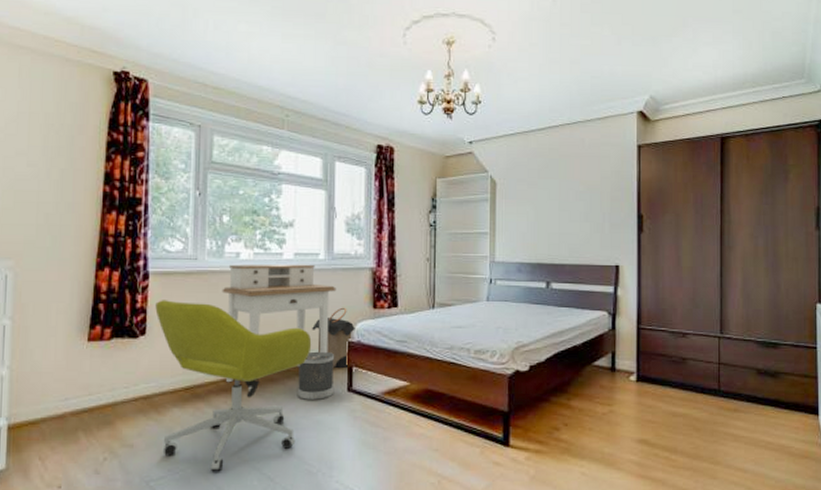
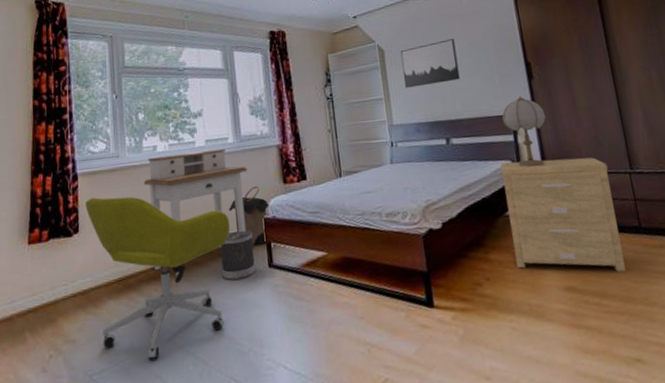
wall art: none [512,180,570,225] -> present [400,39,460,88]
side table: none [595,313,699,431] -> present [500,157,626,272]
table lamp: none [605,248,649,321] -> present [502,96,547,168]

